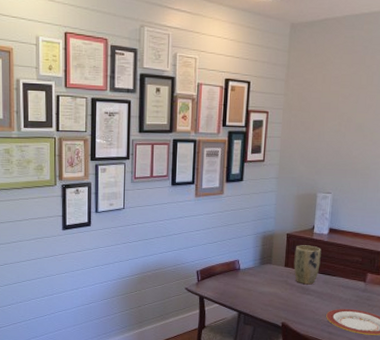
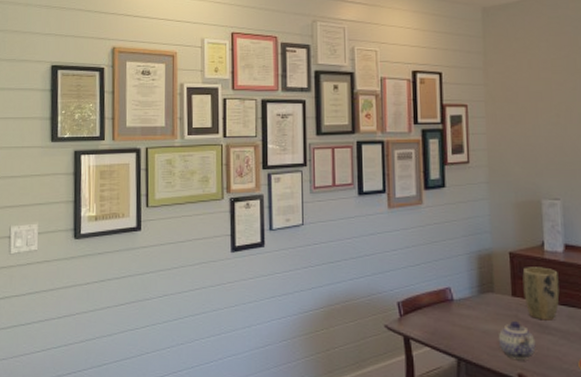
teapot: none [270,284,298,312] -> present [498,320,536,359]

